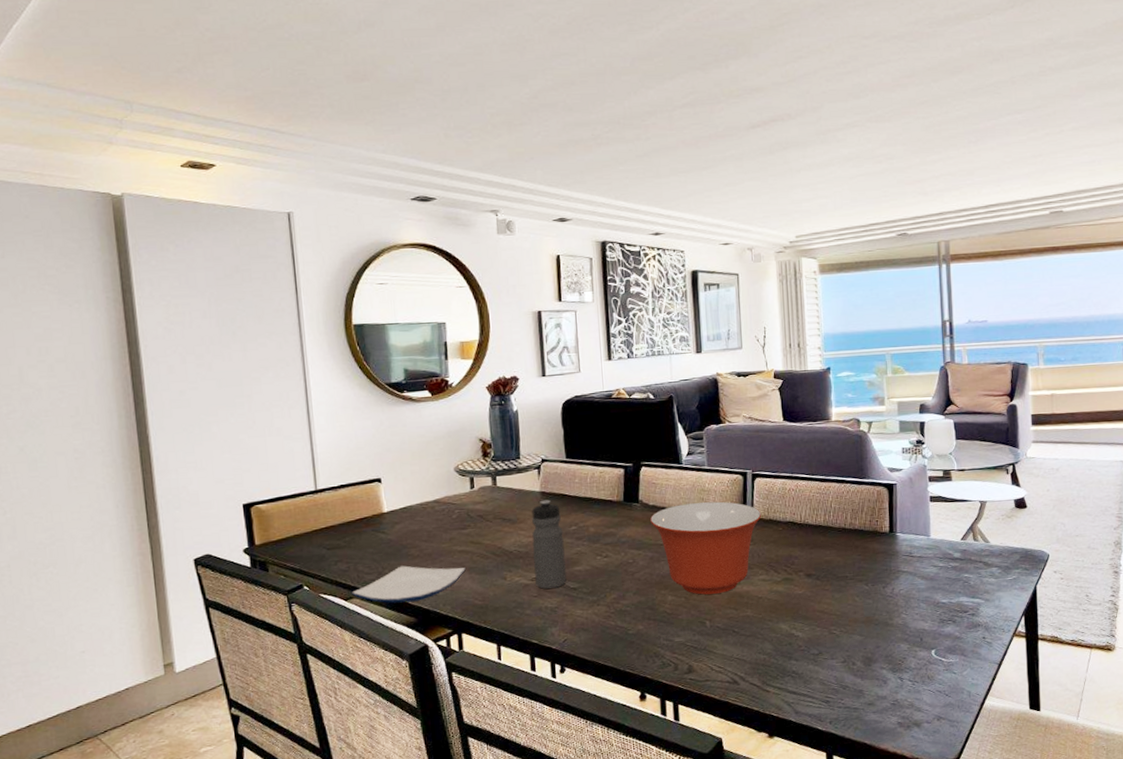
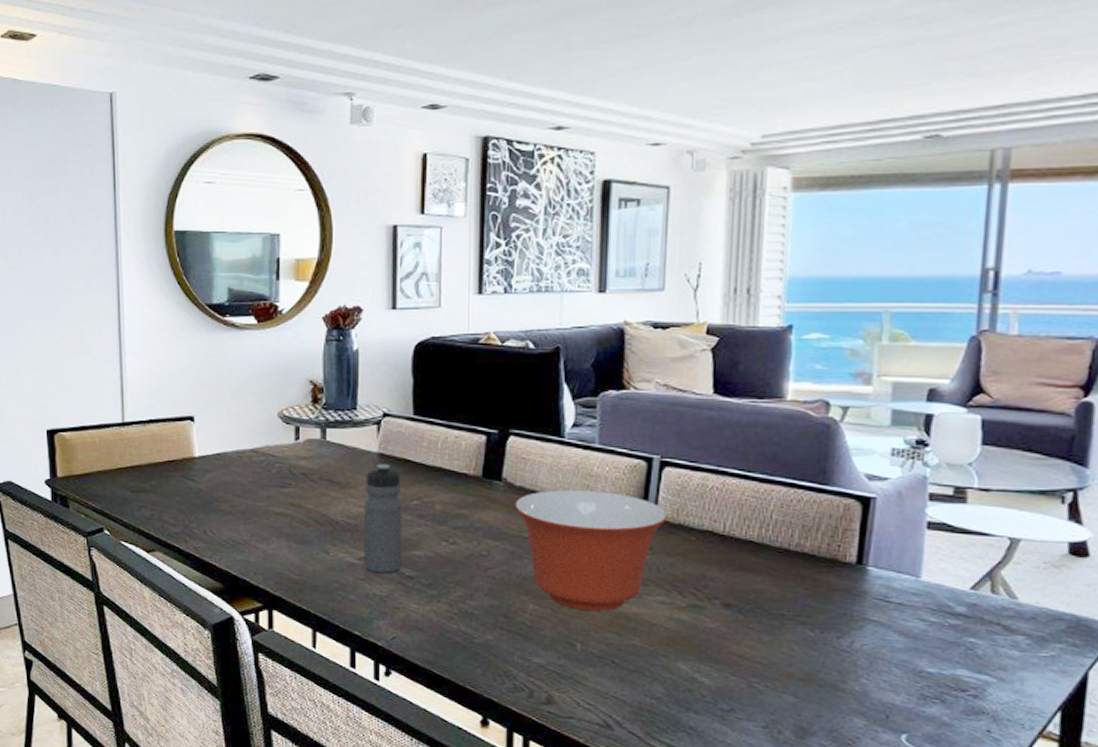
plate: present [352,565,466,604] -> none [155,521,282,565]

